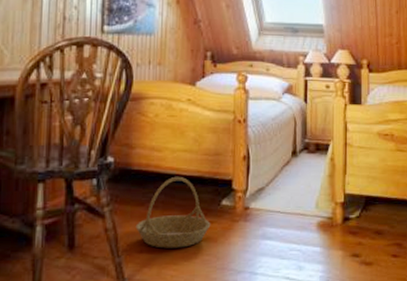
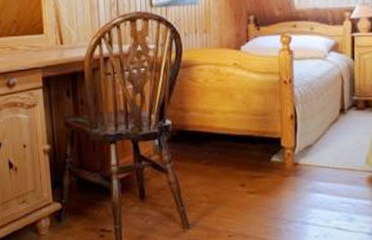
basket: present [135,176,211,248] -> none [194,135,262,200]

